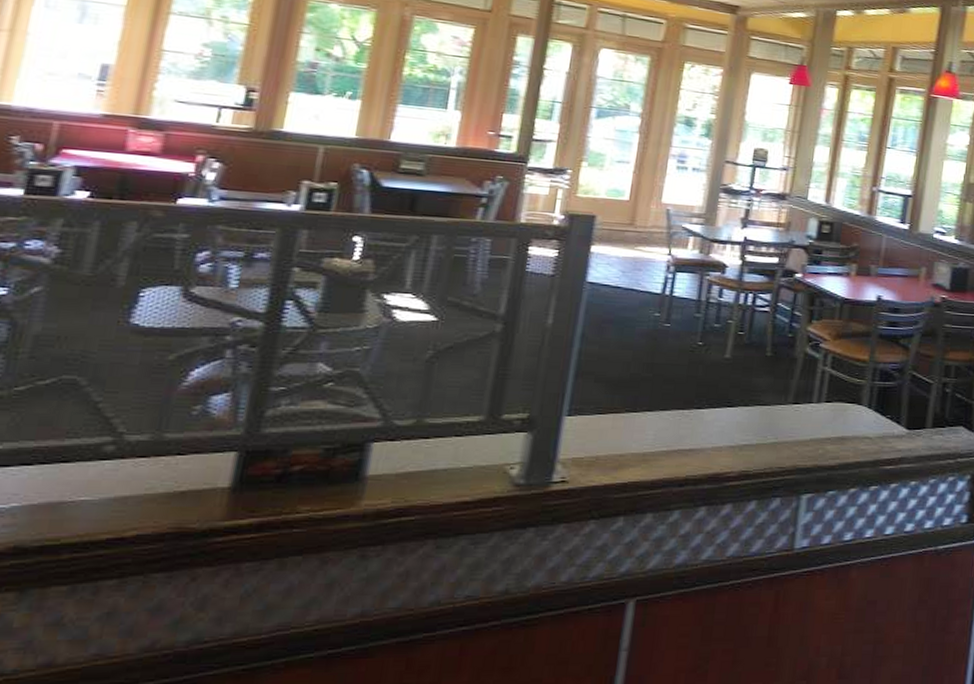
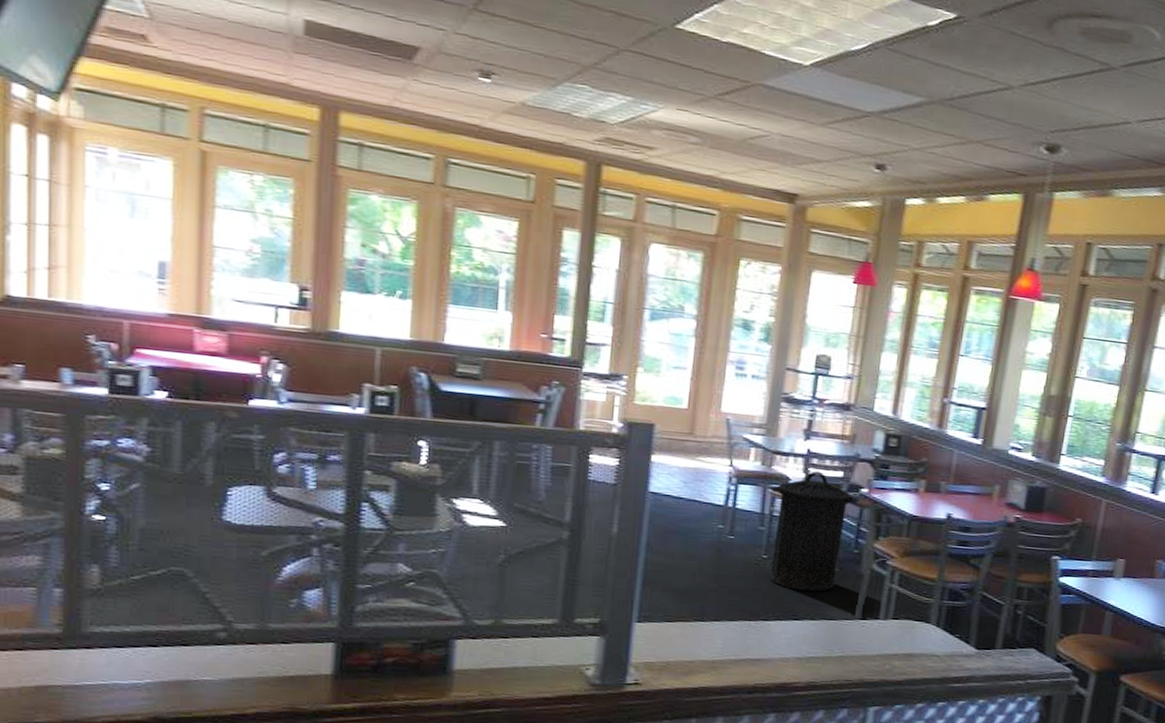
trash can: none [703,257,793,378] -> present [768,471,859,592]

